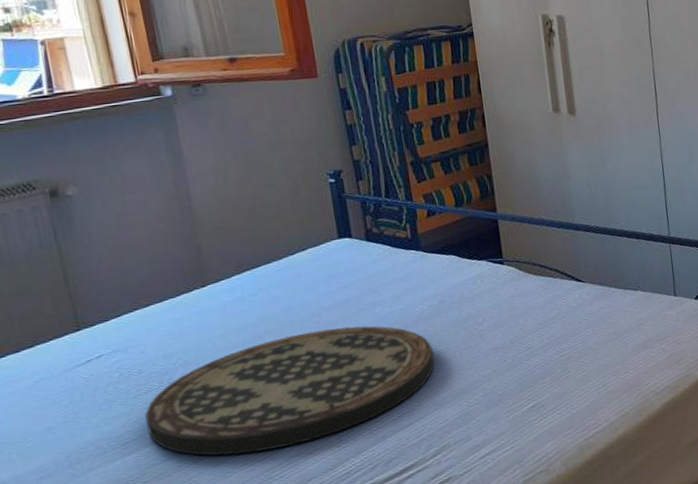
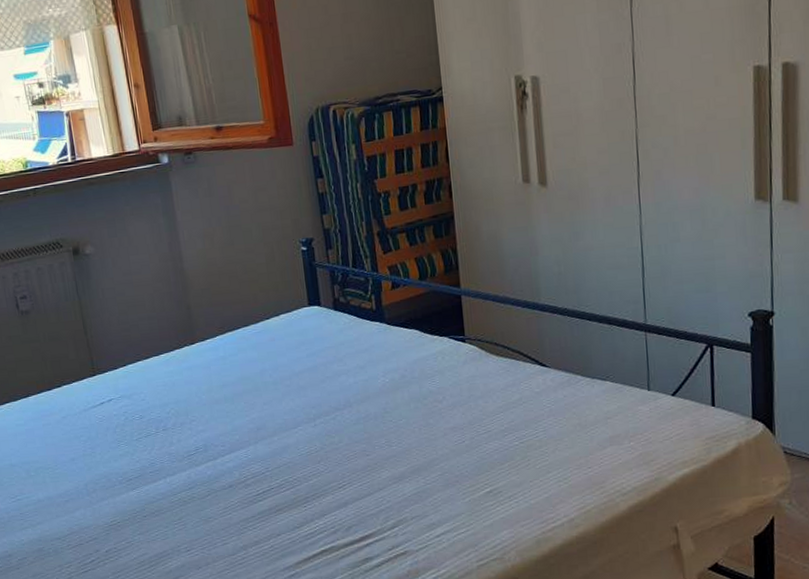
tray: present [145,326,435,456] -> none [145,393,395,503]

